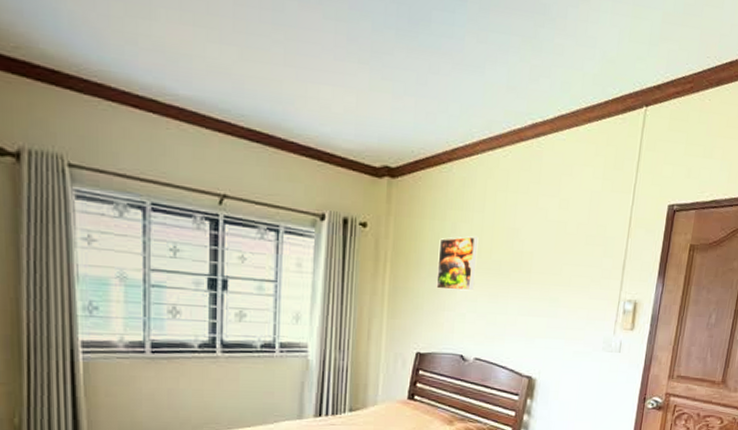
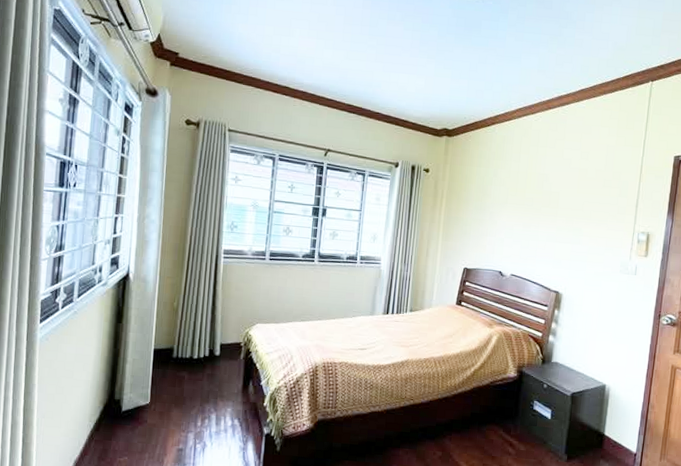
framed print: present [436,235,479,291] -> none [481,179,515,222]

